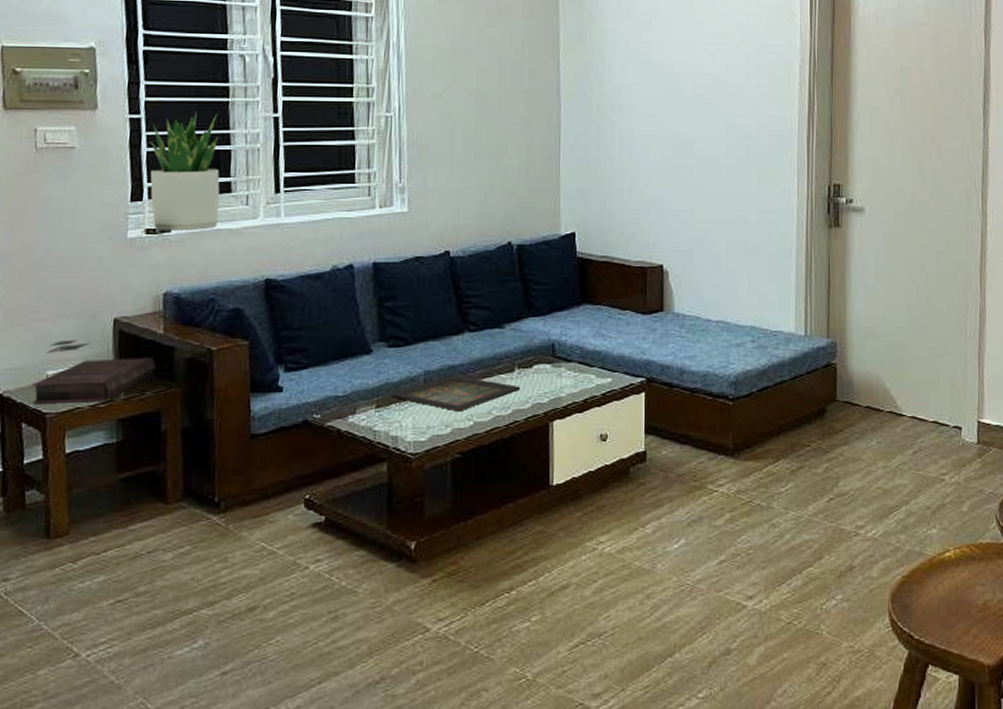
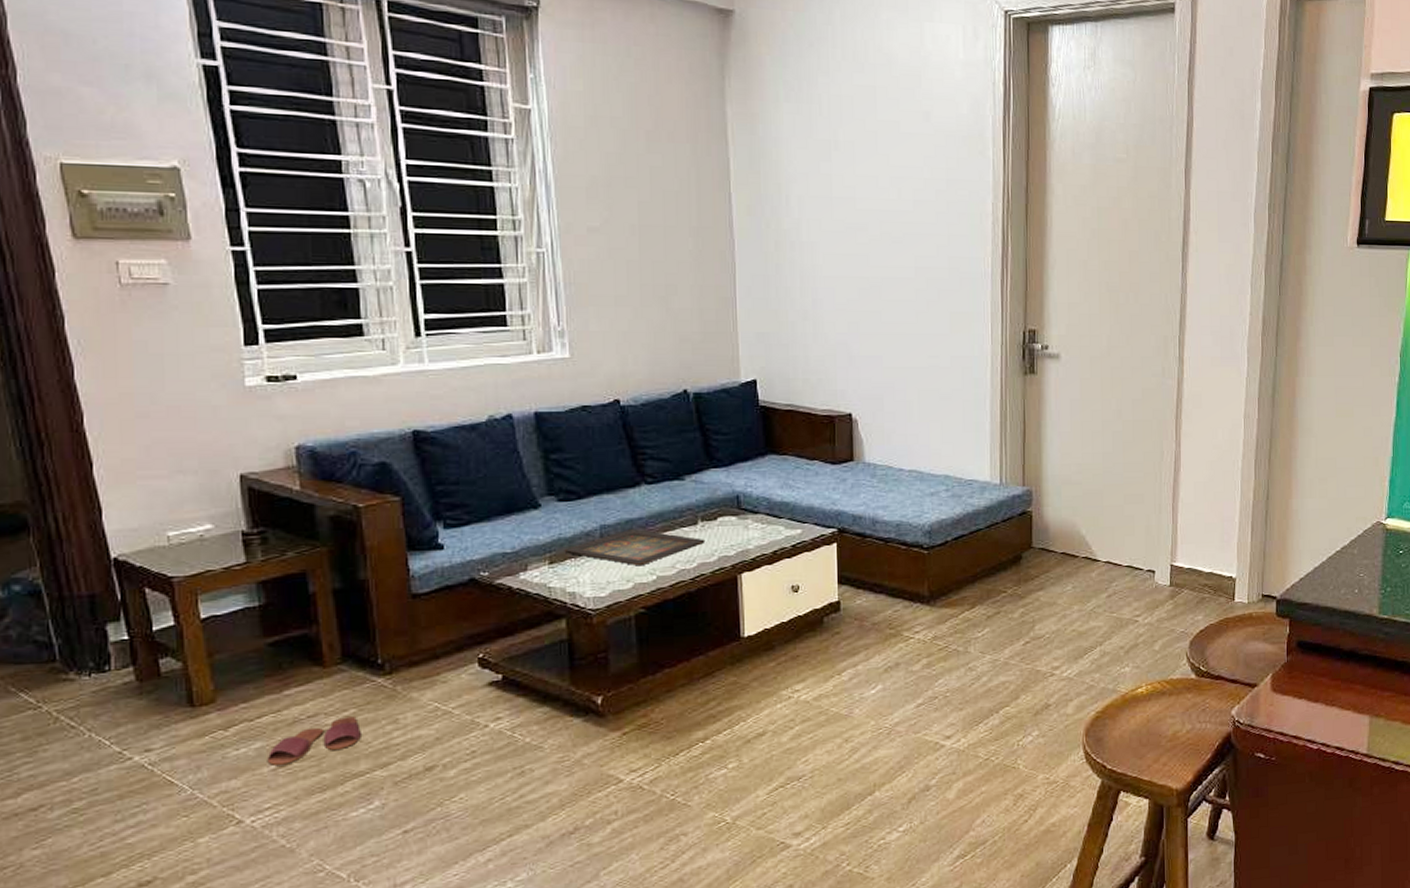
book: present [31,339,156,404] -> none [150,497,295,567]
slippers: none [107,553,193,600] -> present [267,716,361,766]
planter: present [149,112,220,232] -> none [259,244,351,379]

